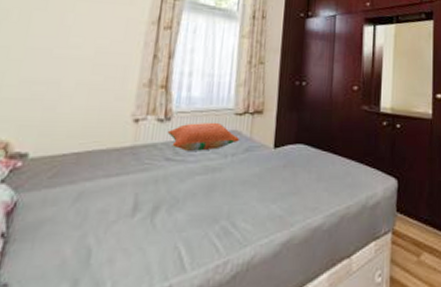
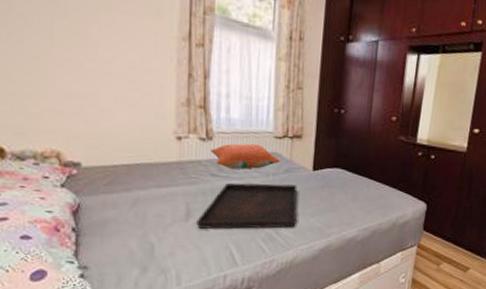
serving tray: none [143,165,258,226] -> present [197,182,298,230]

